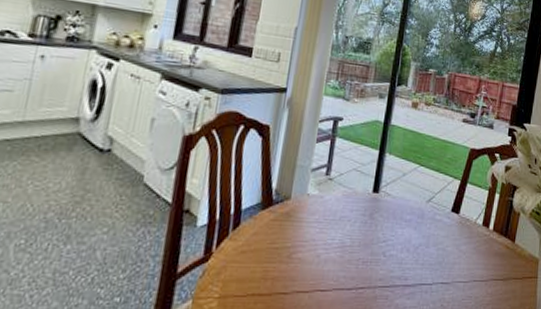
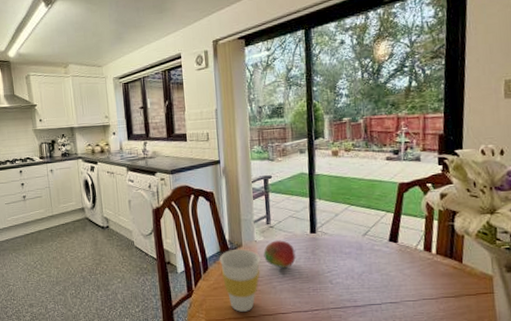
cup: none [256,202,310,286] -> present [219,249,261,312]
fruit: none [314,196,352,233] -> present [263,240,296,269]

